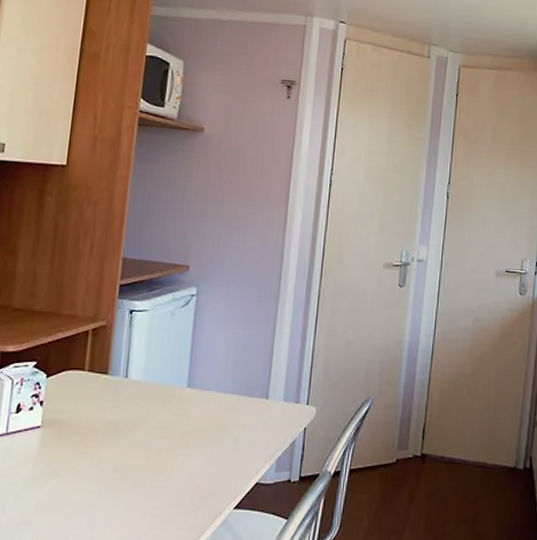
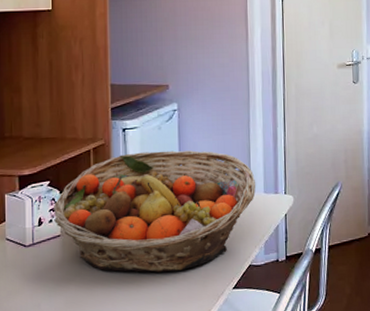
fruit basket: none [35,339,276,481] -> present [54,150,256,273]

